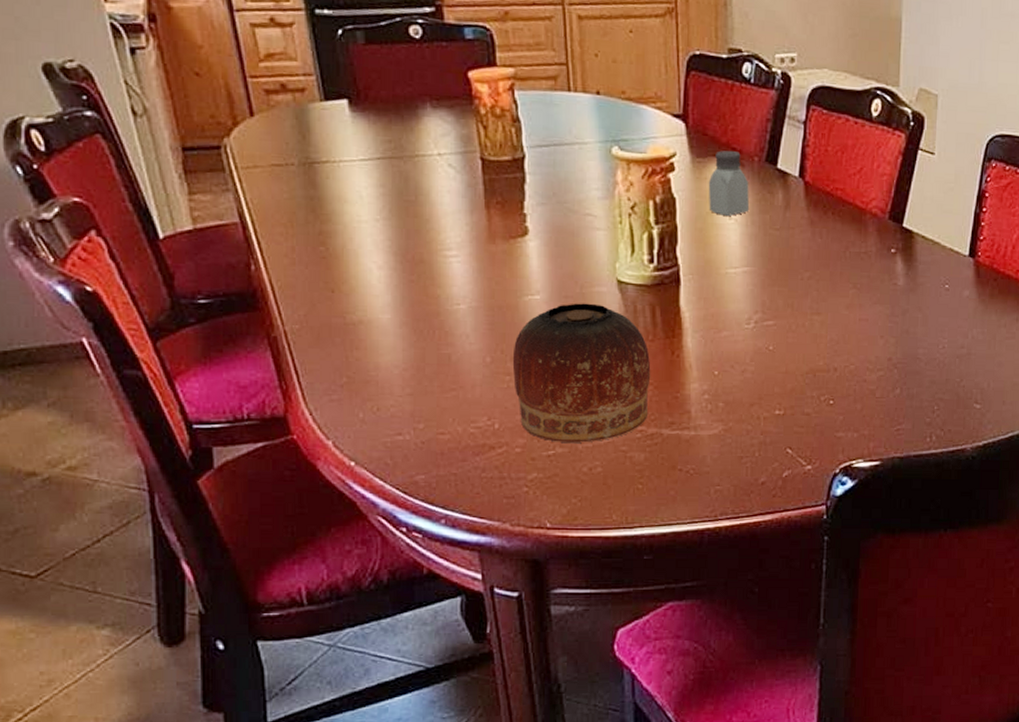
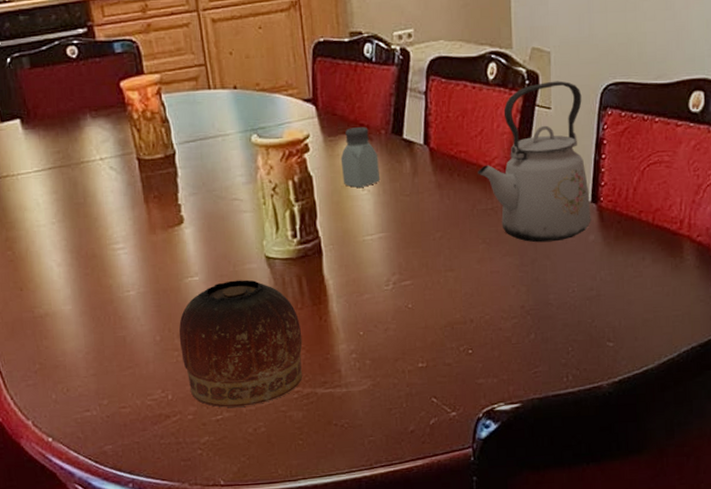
kettle: none [853,125,968,294] -> present [478,81,591,243]

